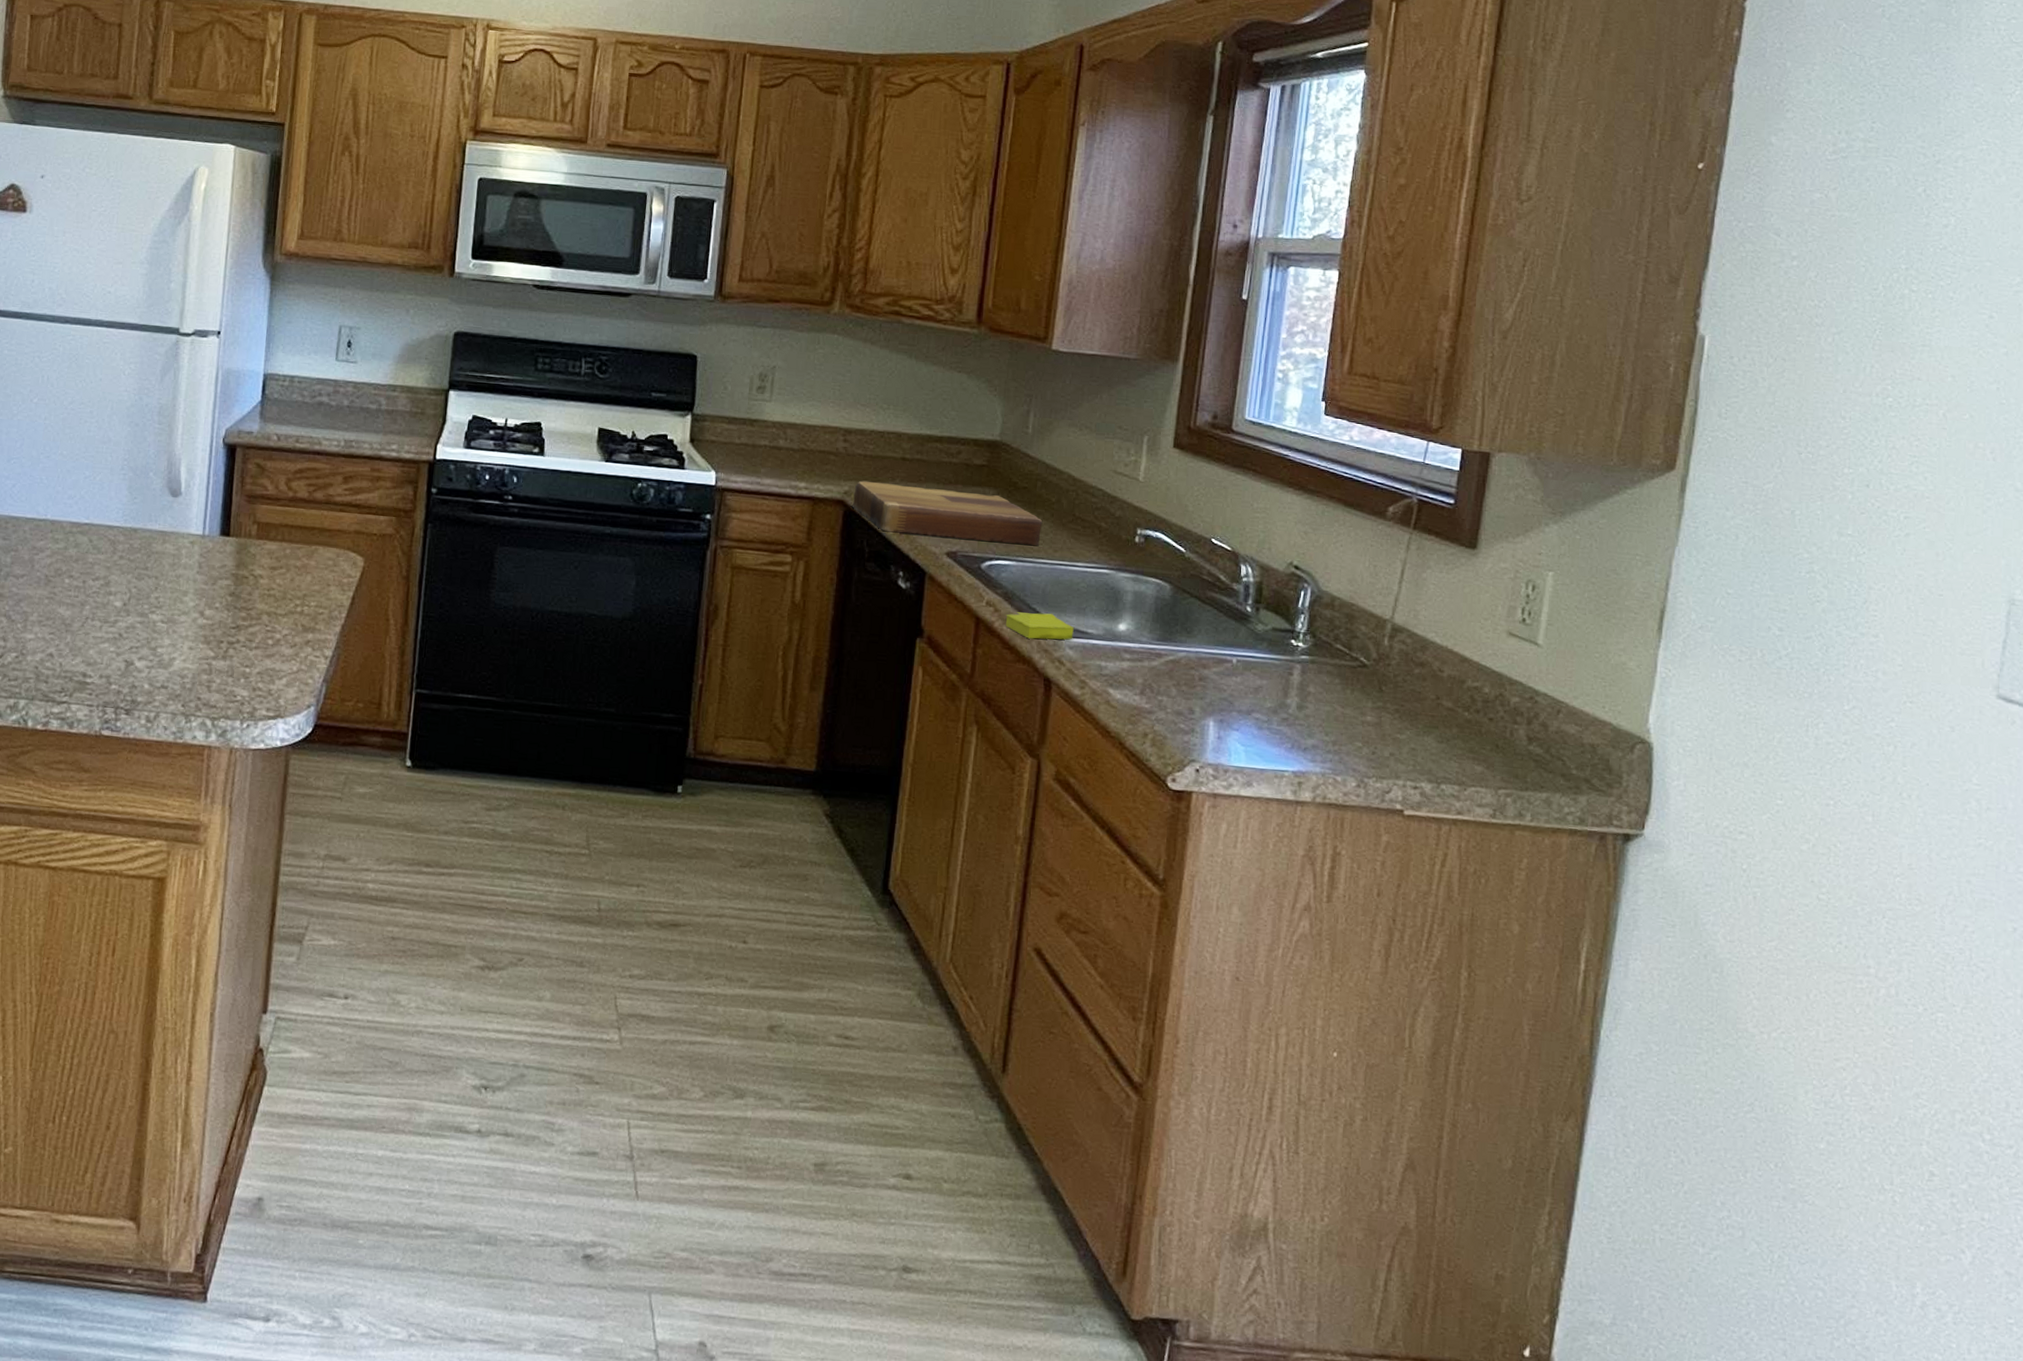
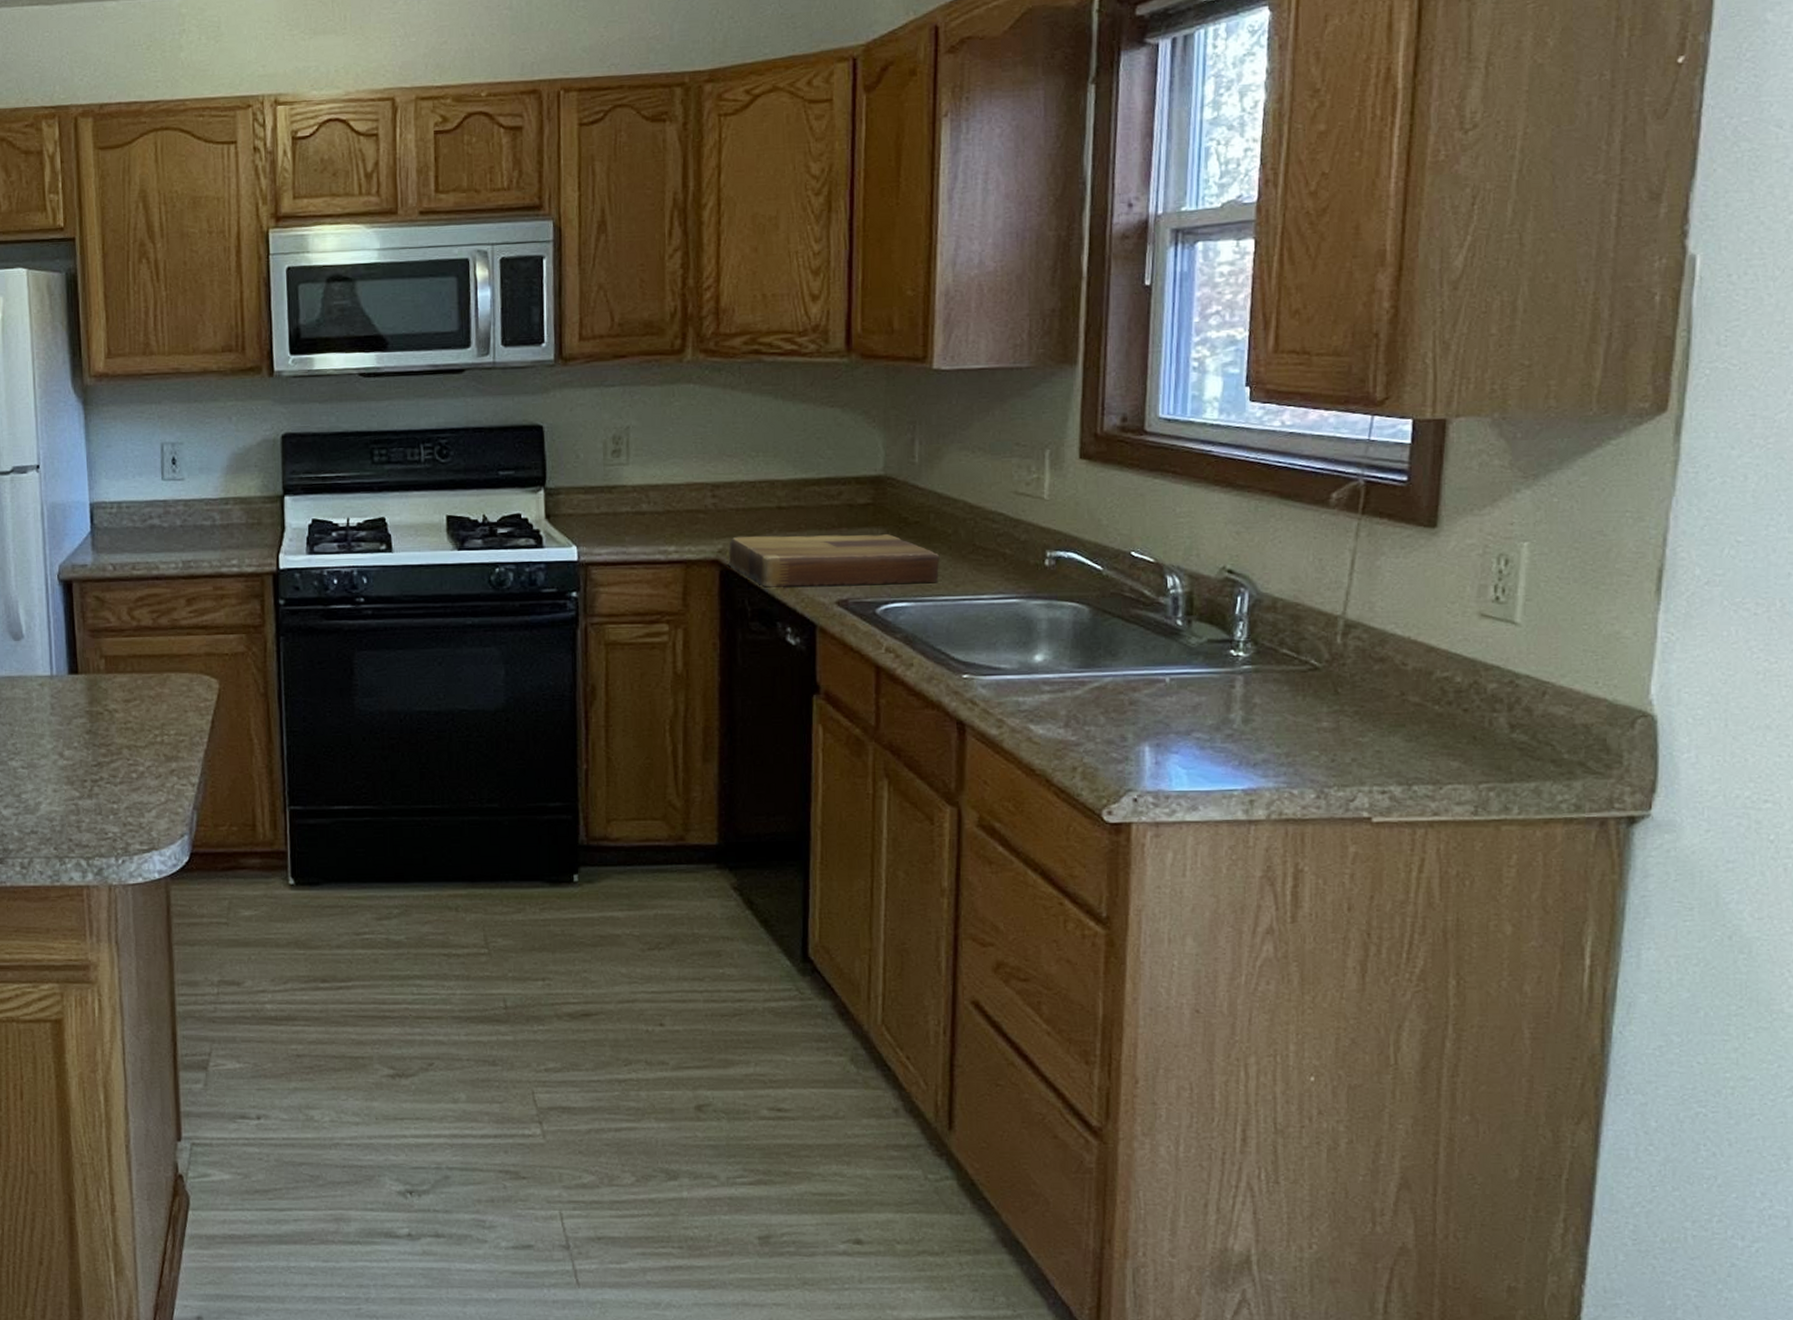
sponge: present [988,612,1089,643] -> none [889,652,1003,686]

